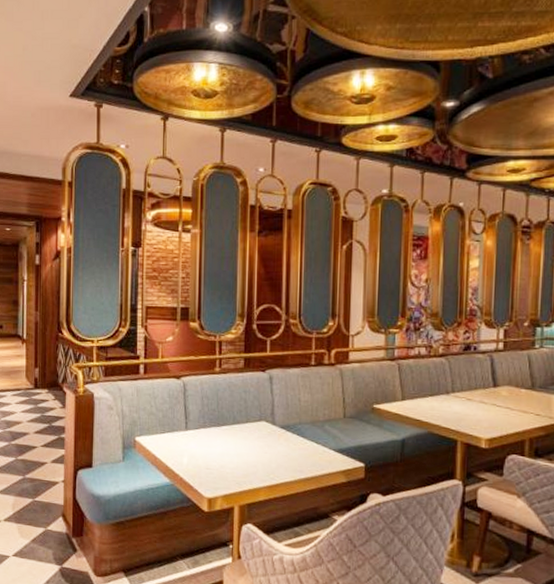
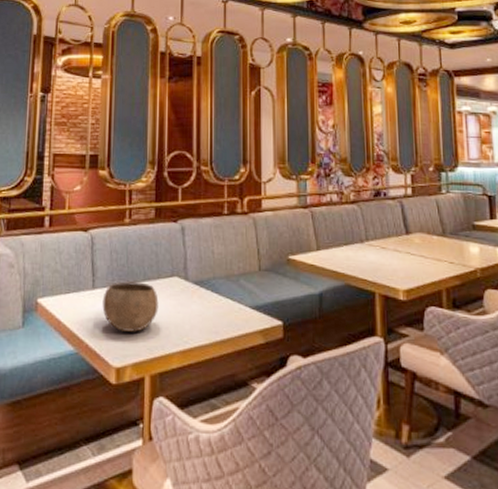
bowl: none [195,424,247,469] -> present [102,282,159,332]

